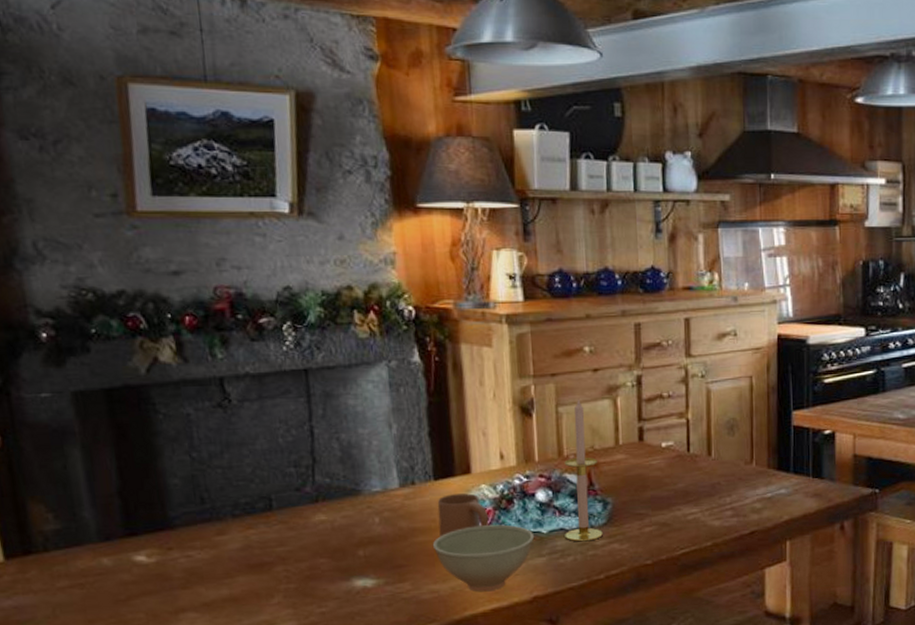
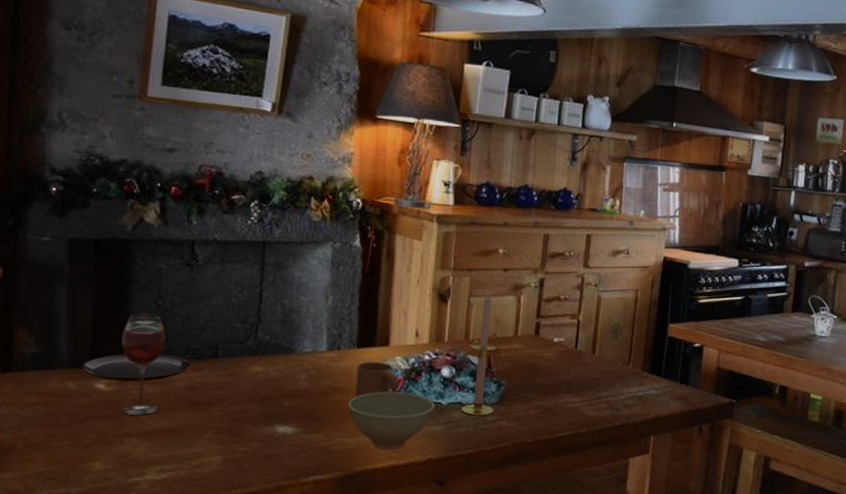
plate: none [115,513,242,551] -> present [82,354,191,382]
wineglass: none [155,467,213,587] -> present [122,313,166,415]

